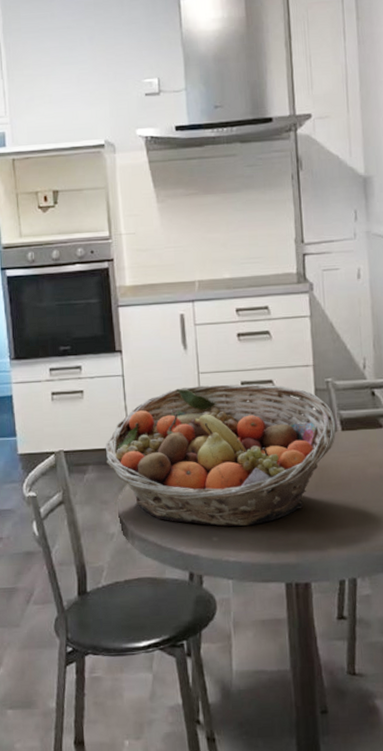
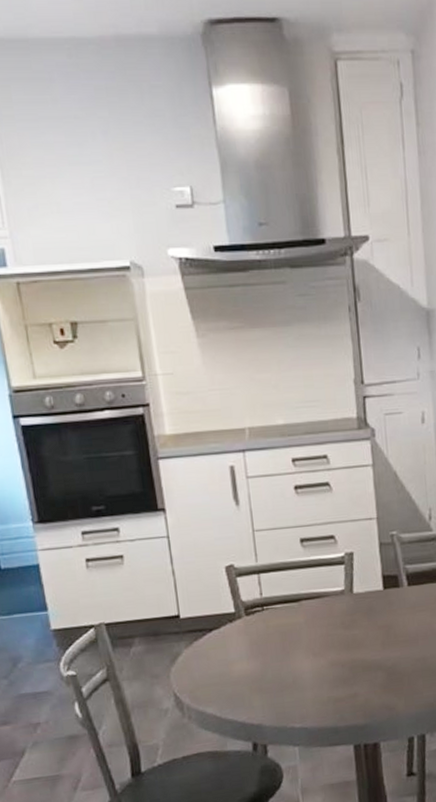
fruit basket: present [105,383,337,527] -> none [152,540,403,693]

